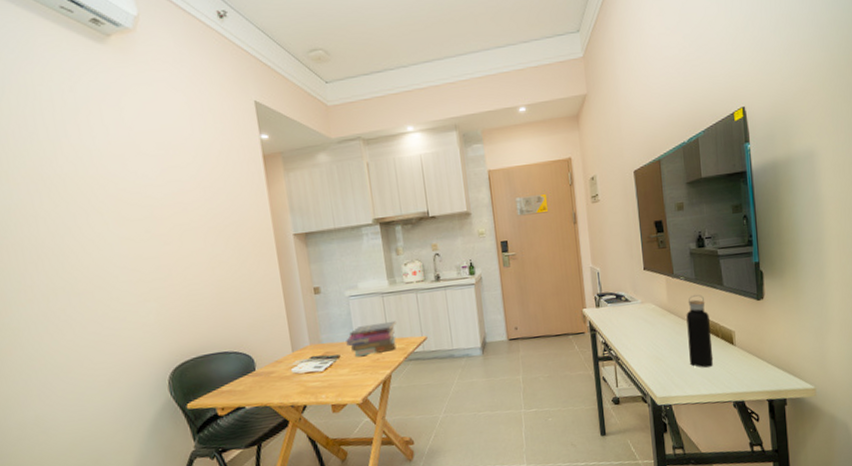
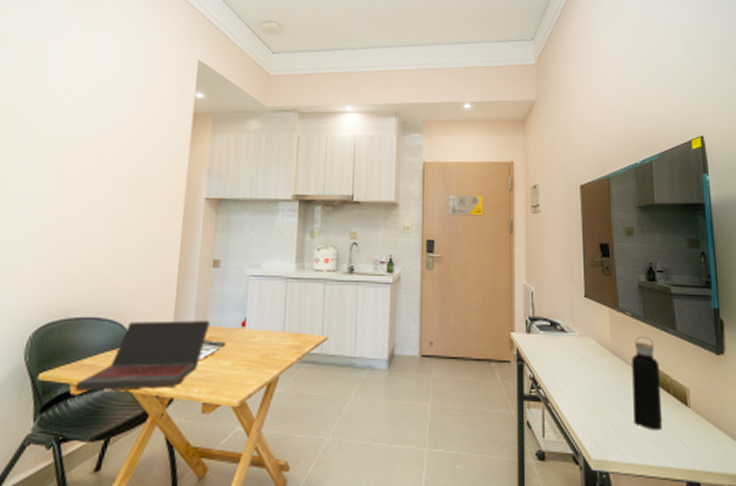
laptop: none [221,339,324,413] -> present [76,320,210,392]
books: present [346,320,397,358] -> none [235,311,298,349]

